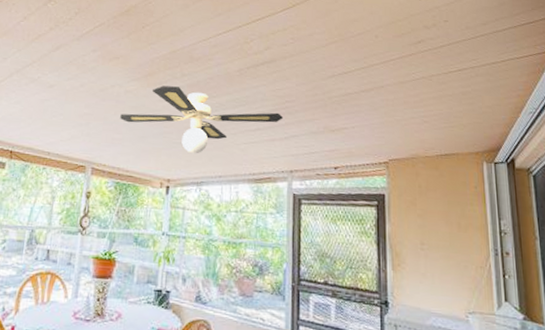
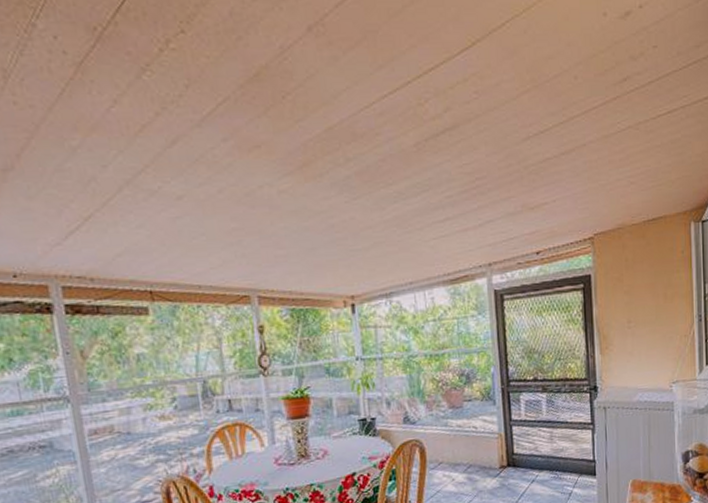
ceiling fan: present [120,85,284,154] -> none [278,177,475,261]

